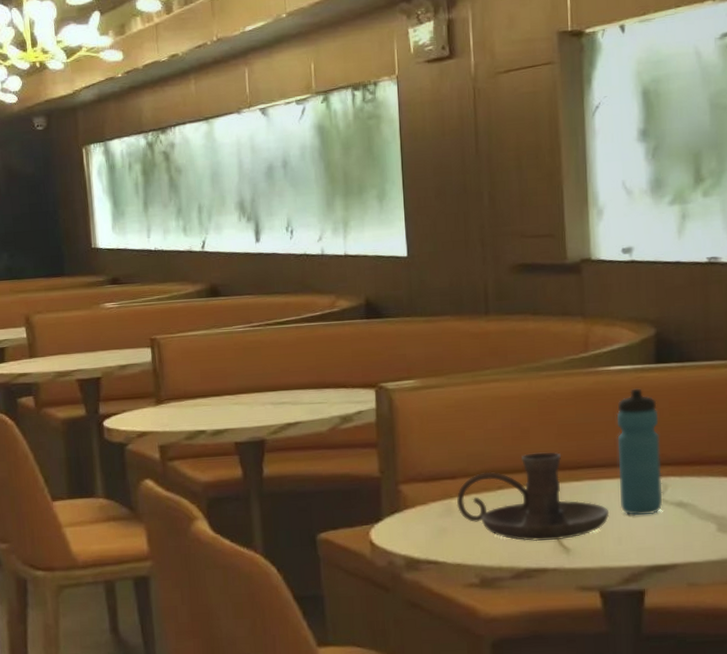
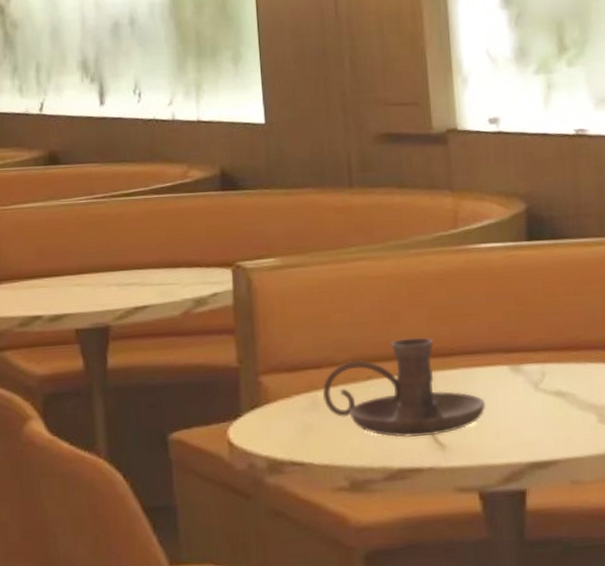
water bottle: present [616,388,663,516] -> none [489,267,541,407]

